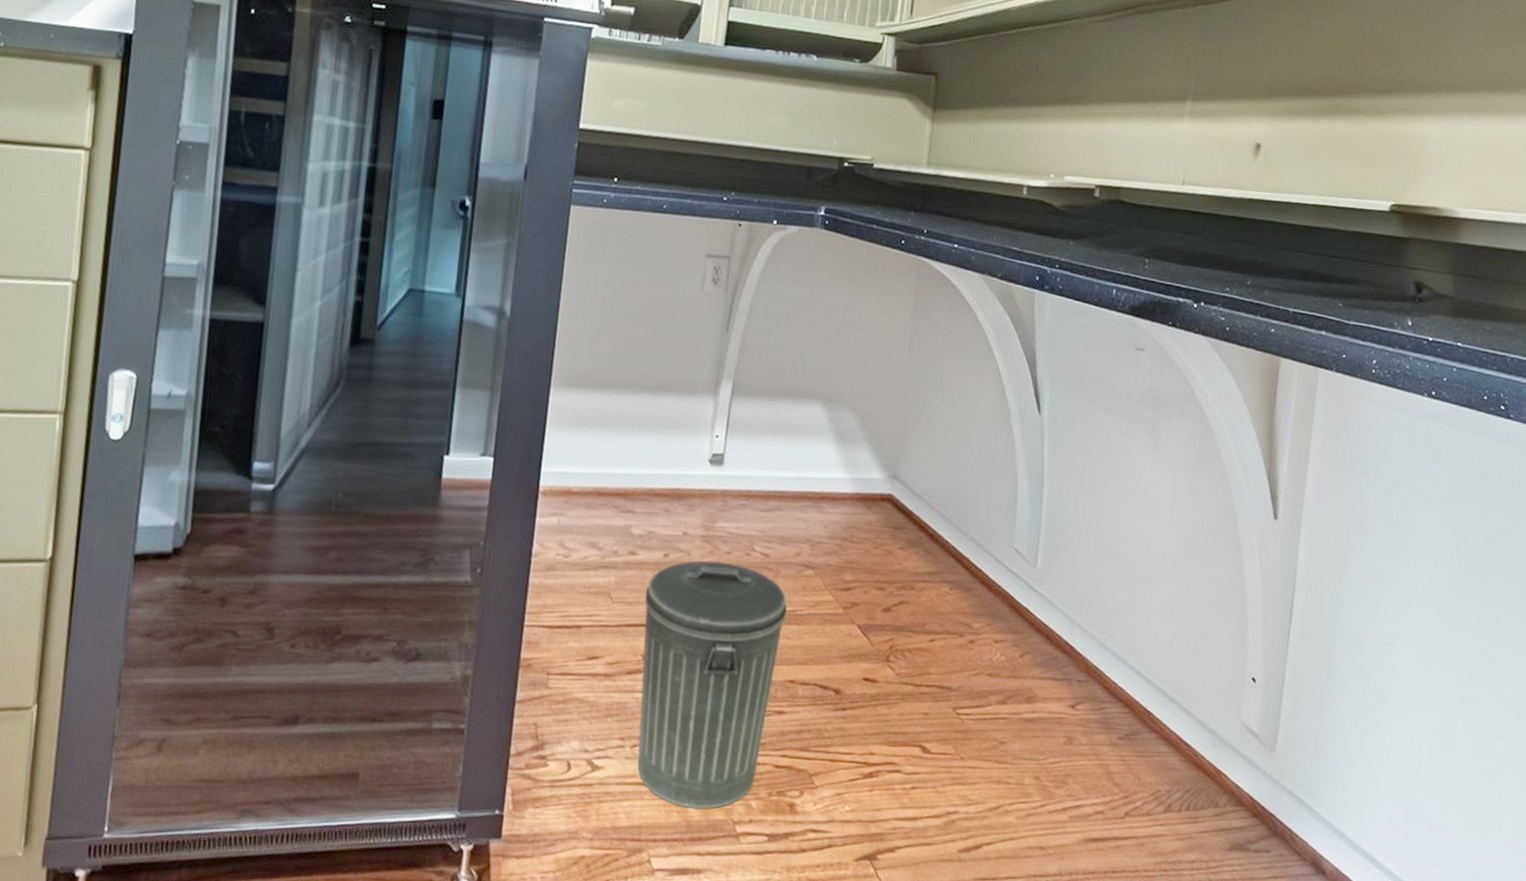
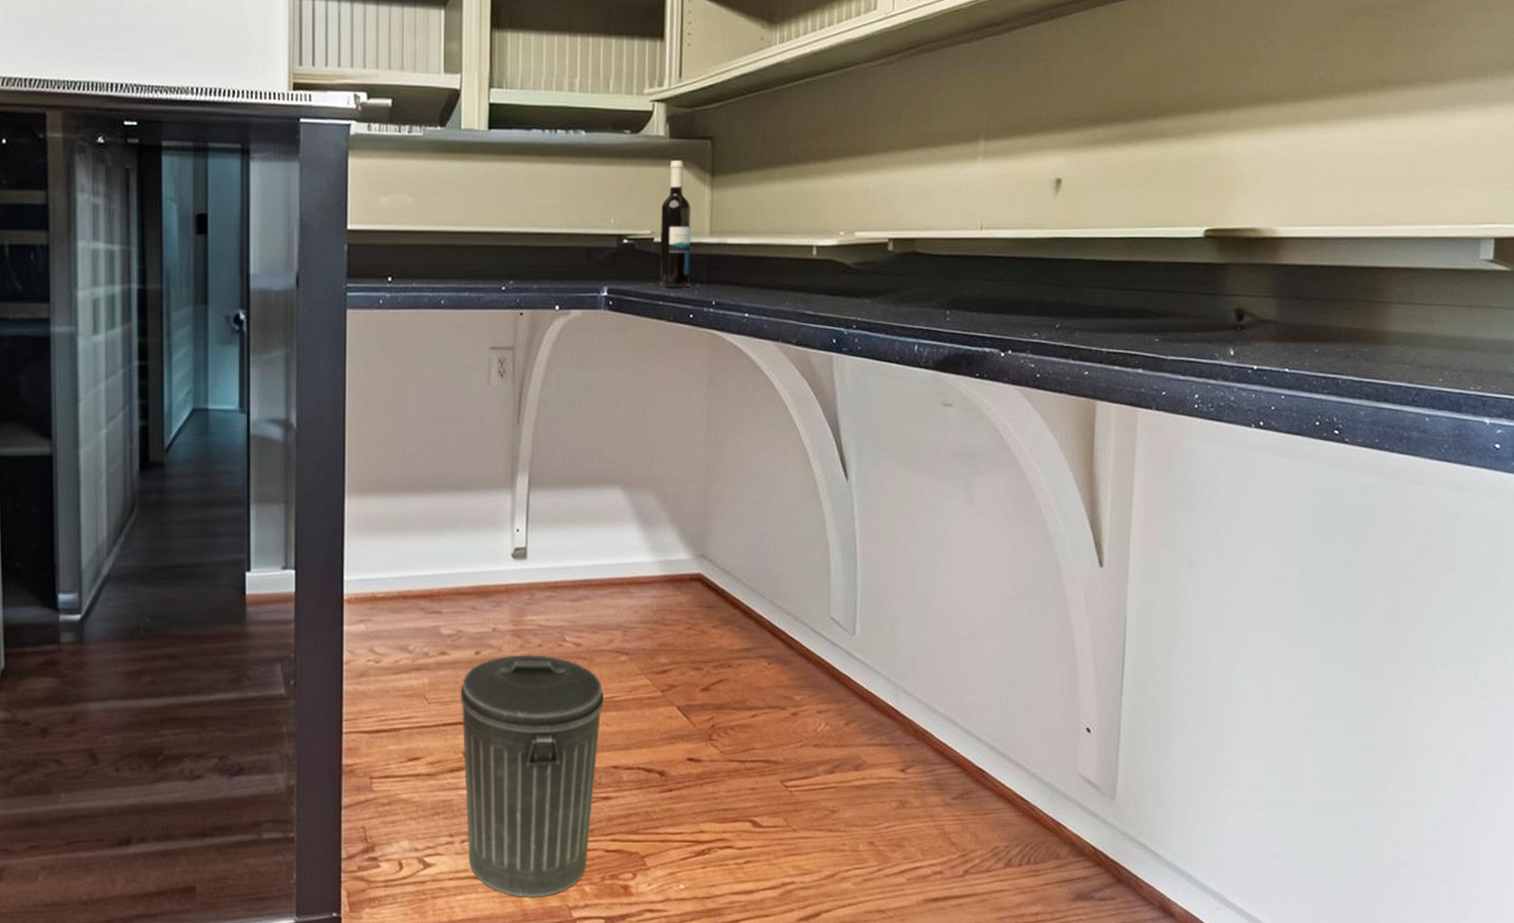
wine bottle: none [875,92,912,214] -> present [660,161,691,288]

